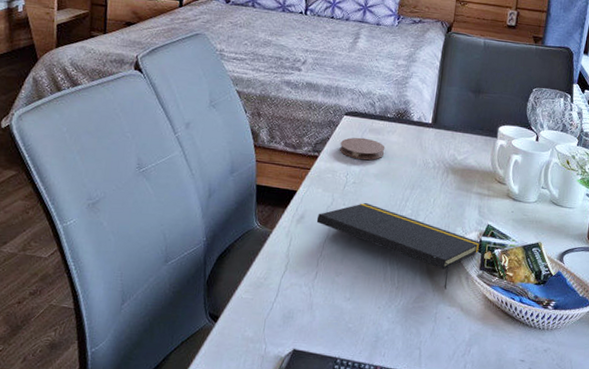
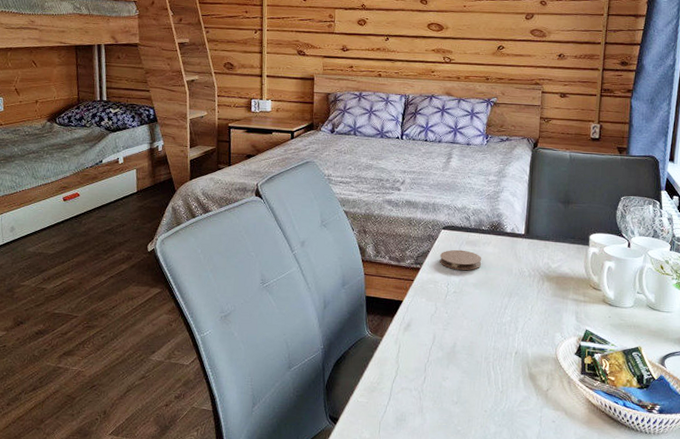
notepad: present [316,203,481,290] -> none [422,311,581,394]

